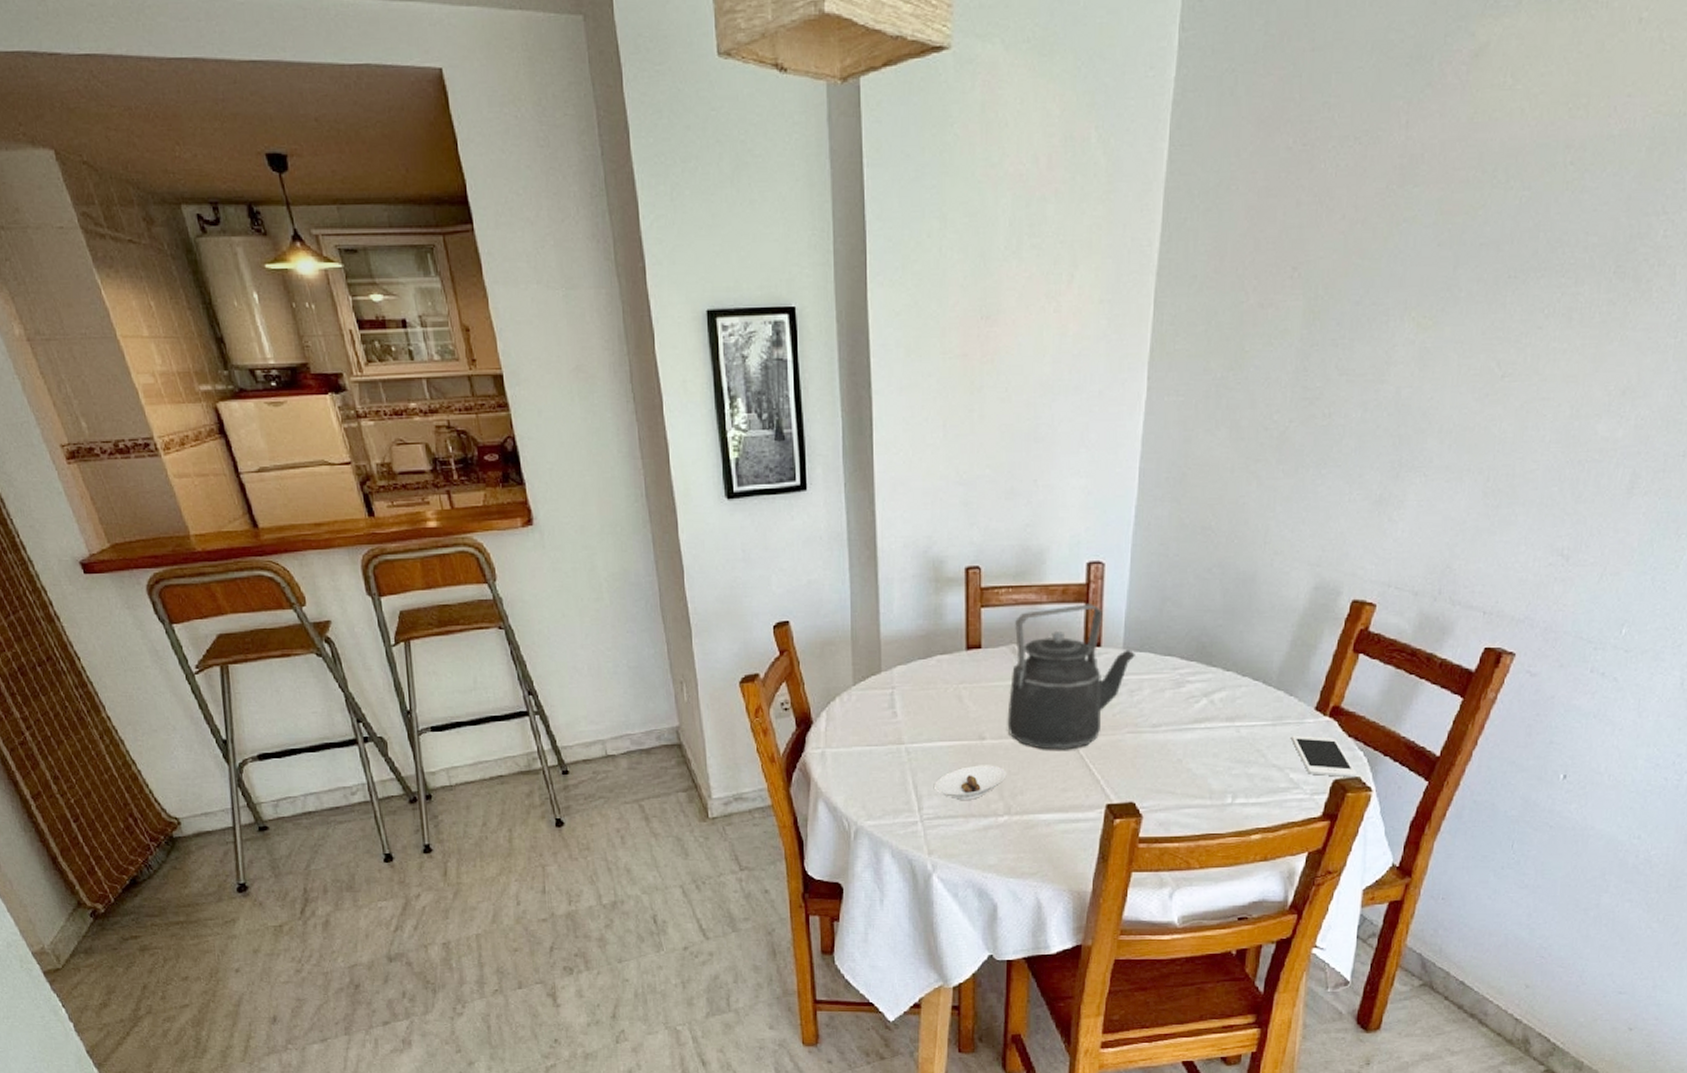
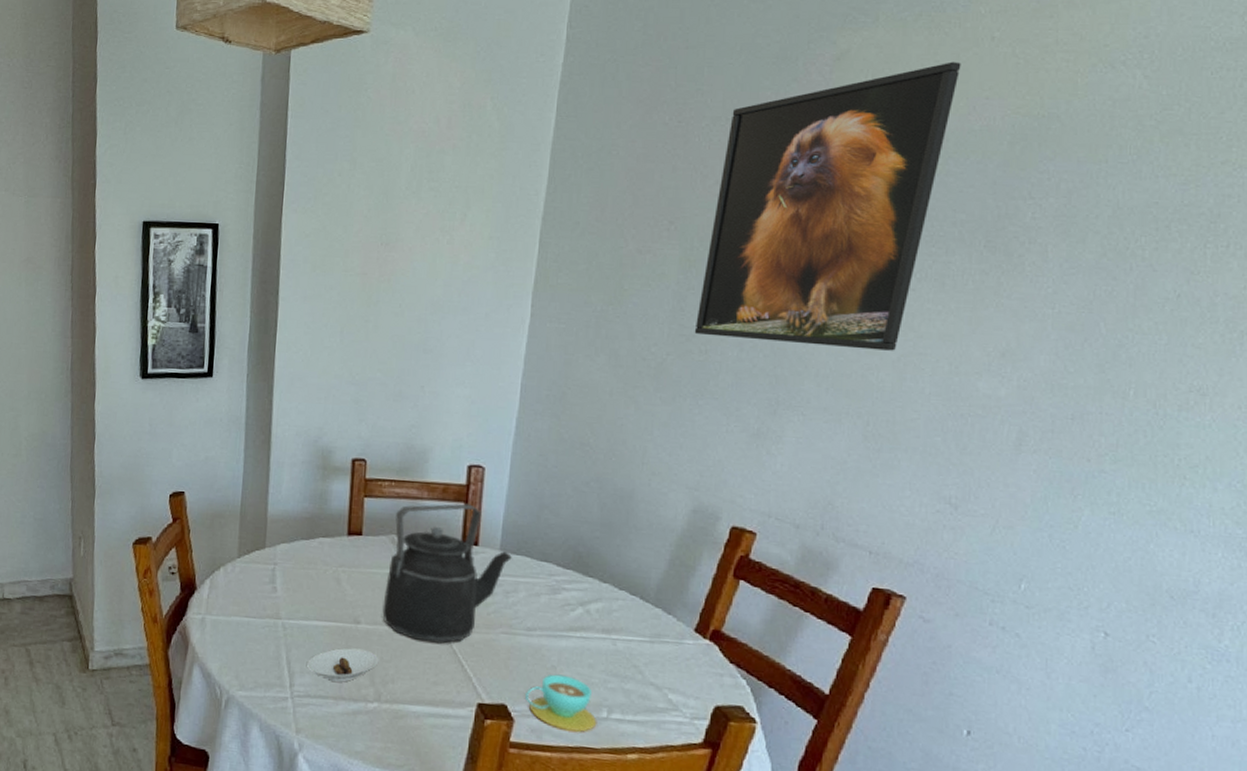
teacup: none [1153,767,1222,820] -> present [525,674,597,732]
cell phone: present [1292,735,1358,778] -> none [670,654,741,707]
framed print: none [1318,52,1606,399] -> present [694,61,961,351]

